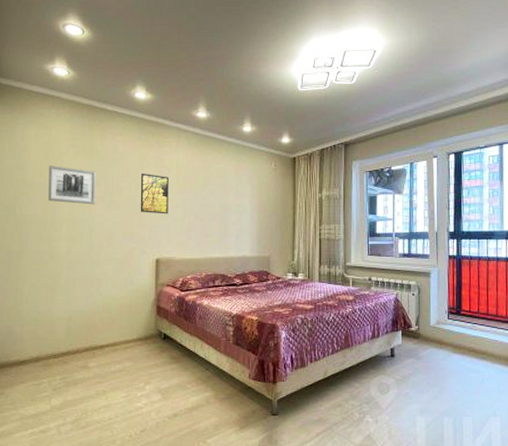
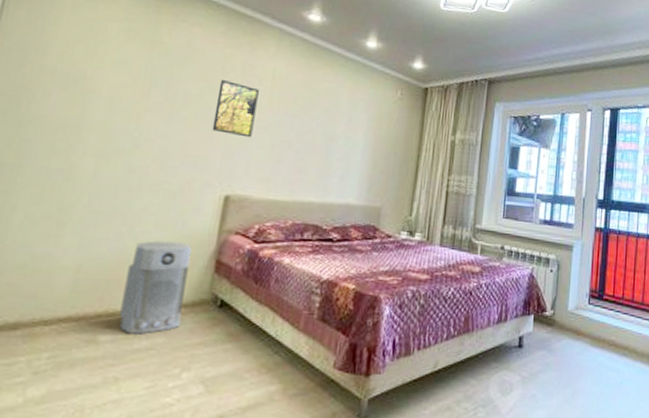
wall art: present [48,165,96,205] -> none [76,50,155,113]
air purifier: none [100,295,140,361] -> present [119,240,192,335]

